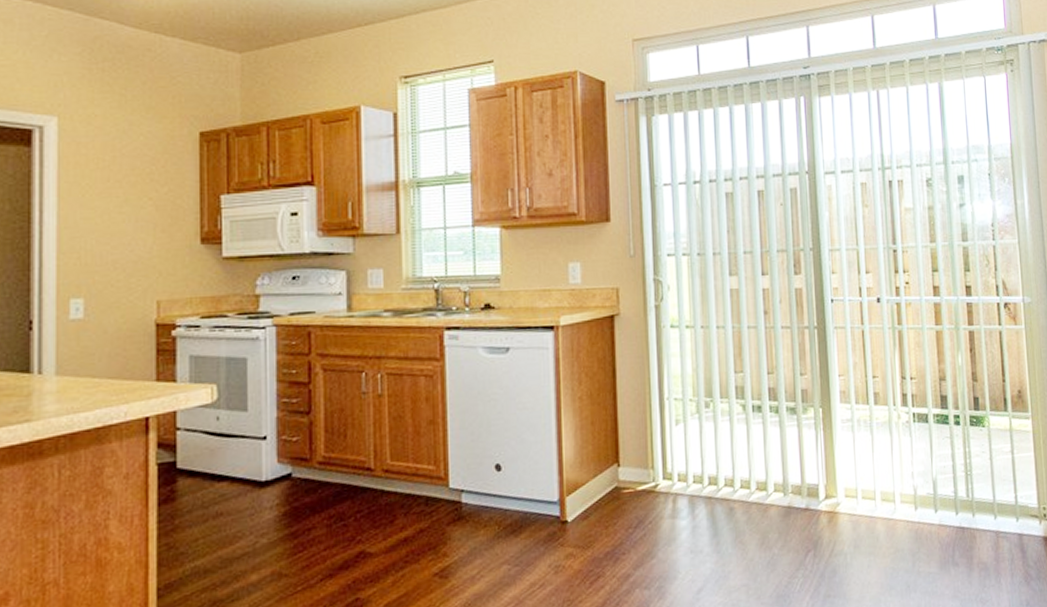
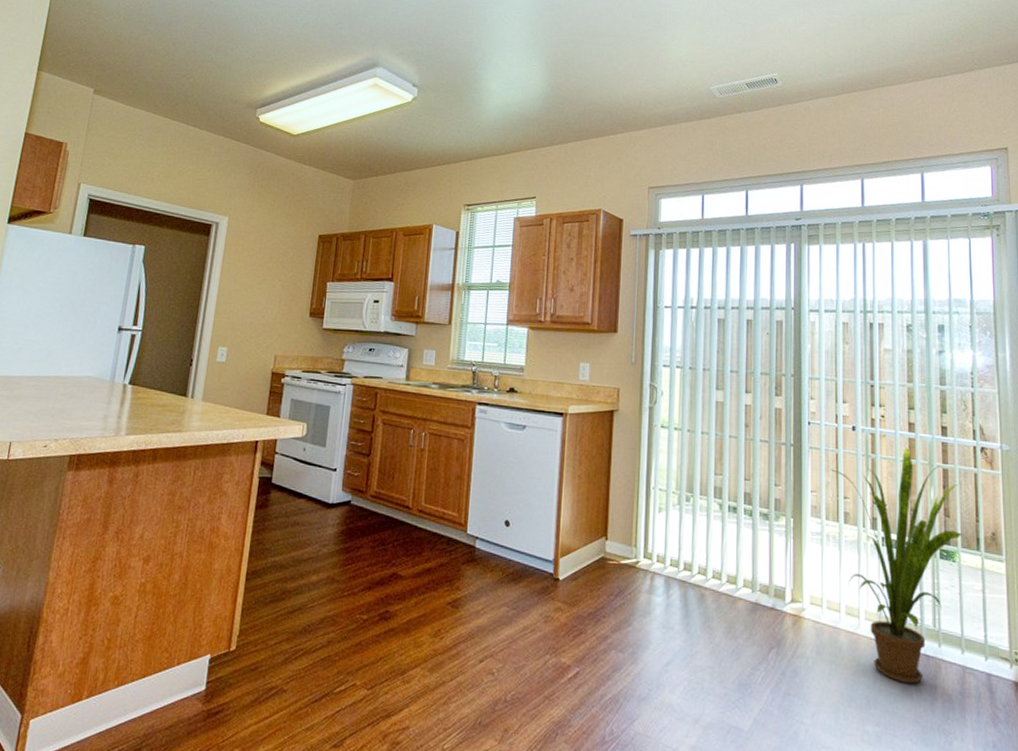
house plant: none [857,313,990,560] -> present [830,447,962,684]

